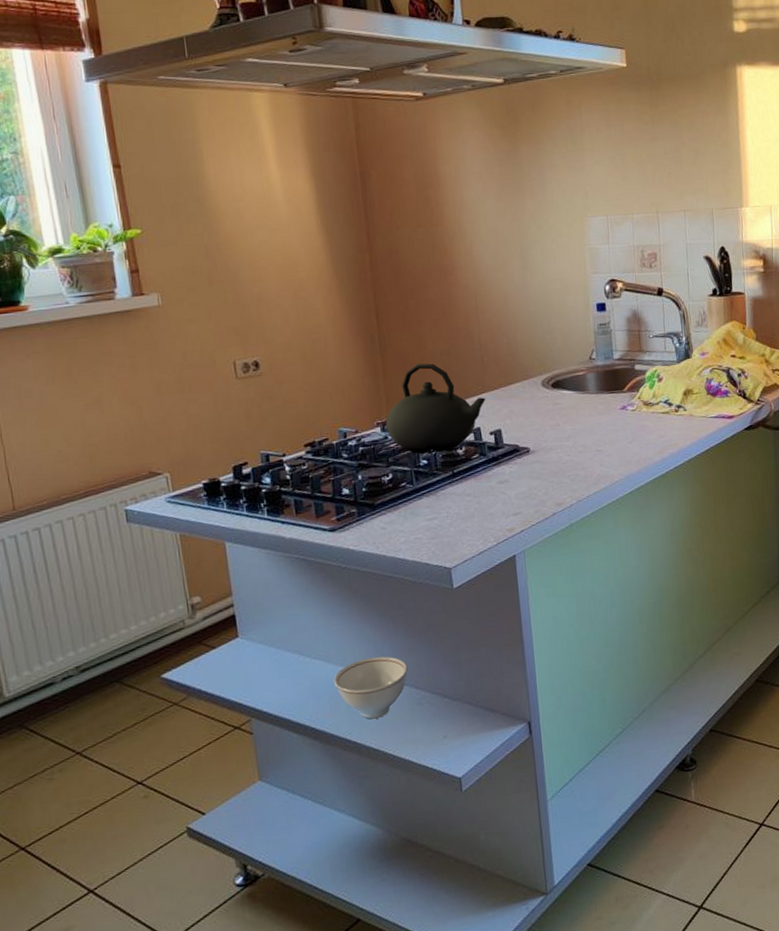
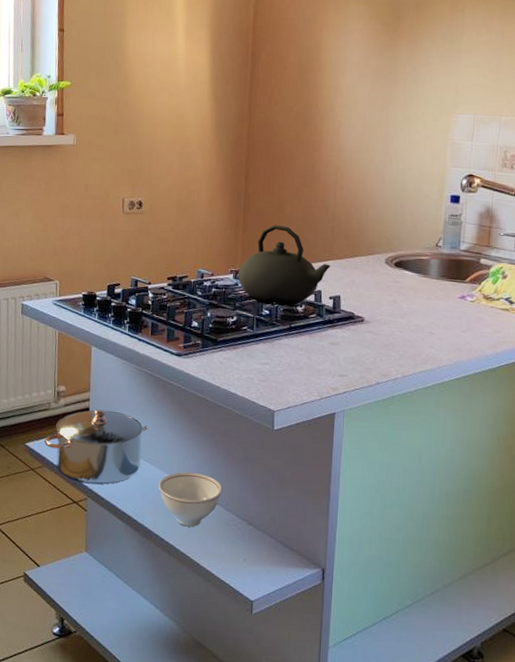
cooking pot: none [184,611,312,703] -> present [44,409,149,485]

